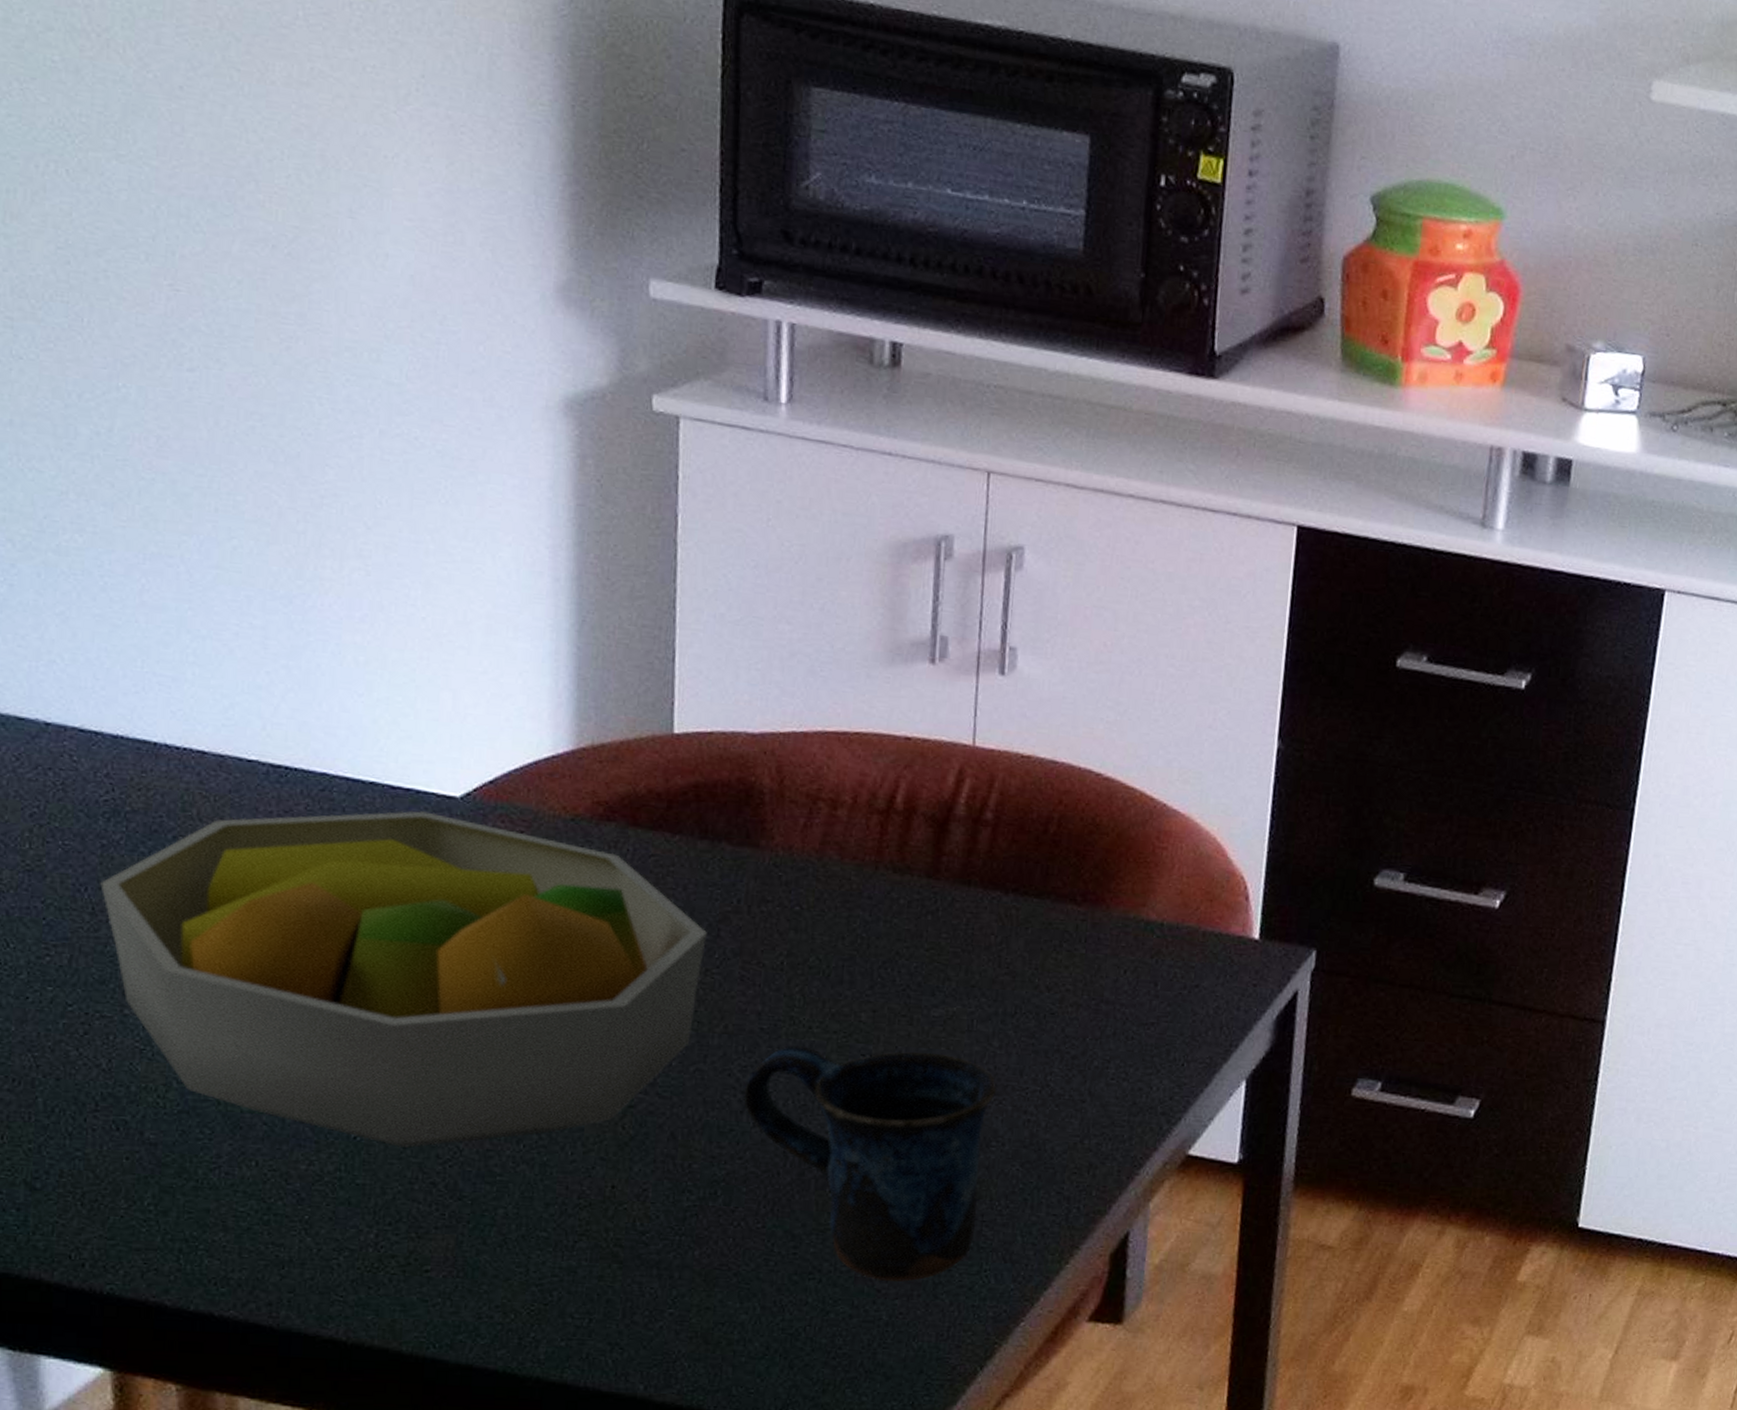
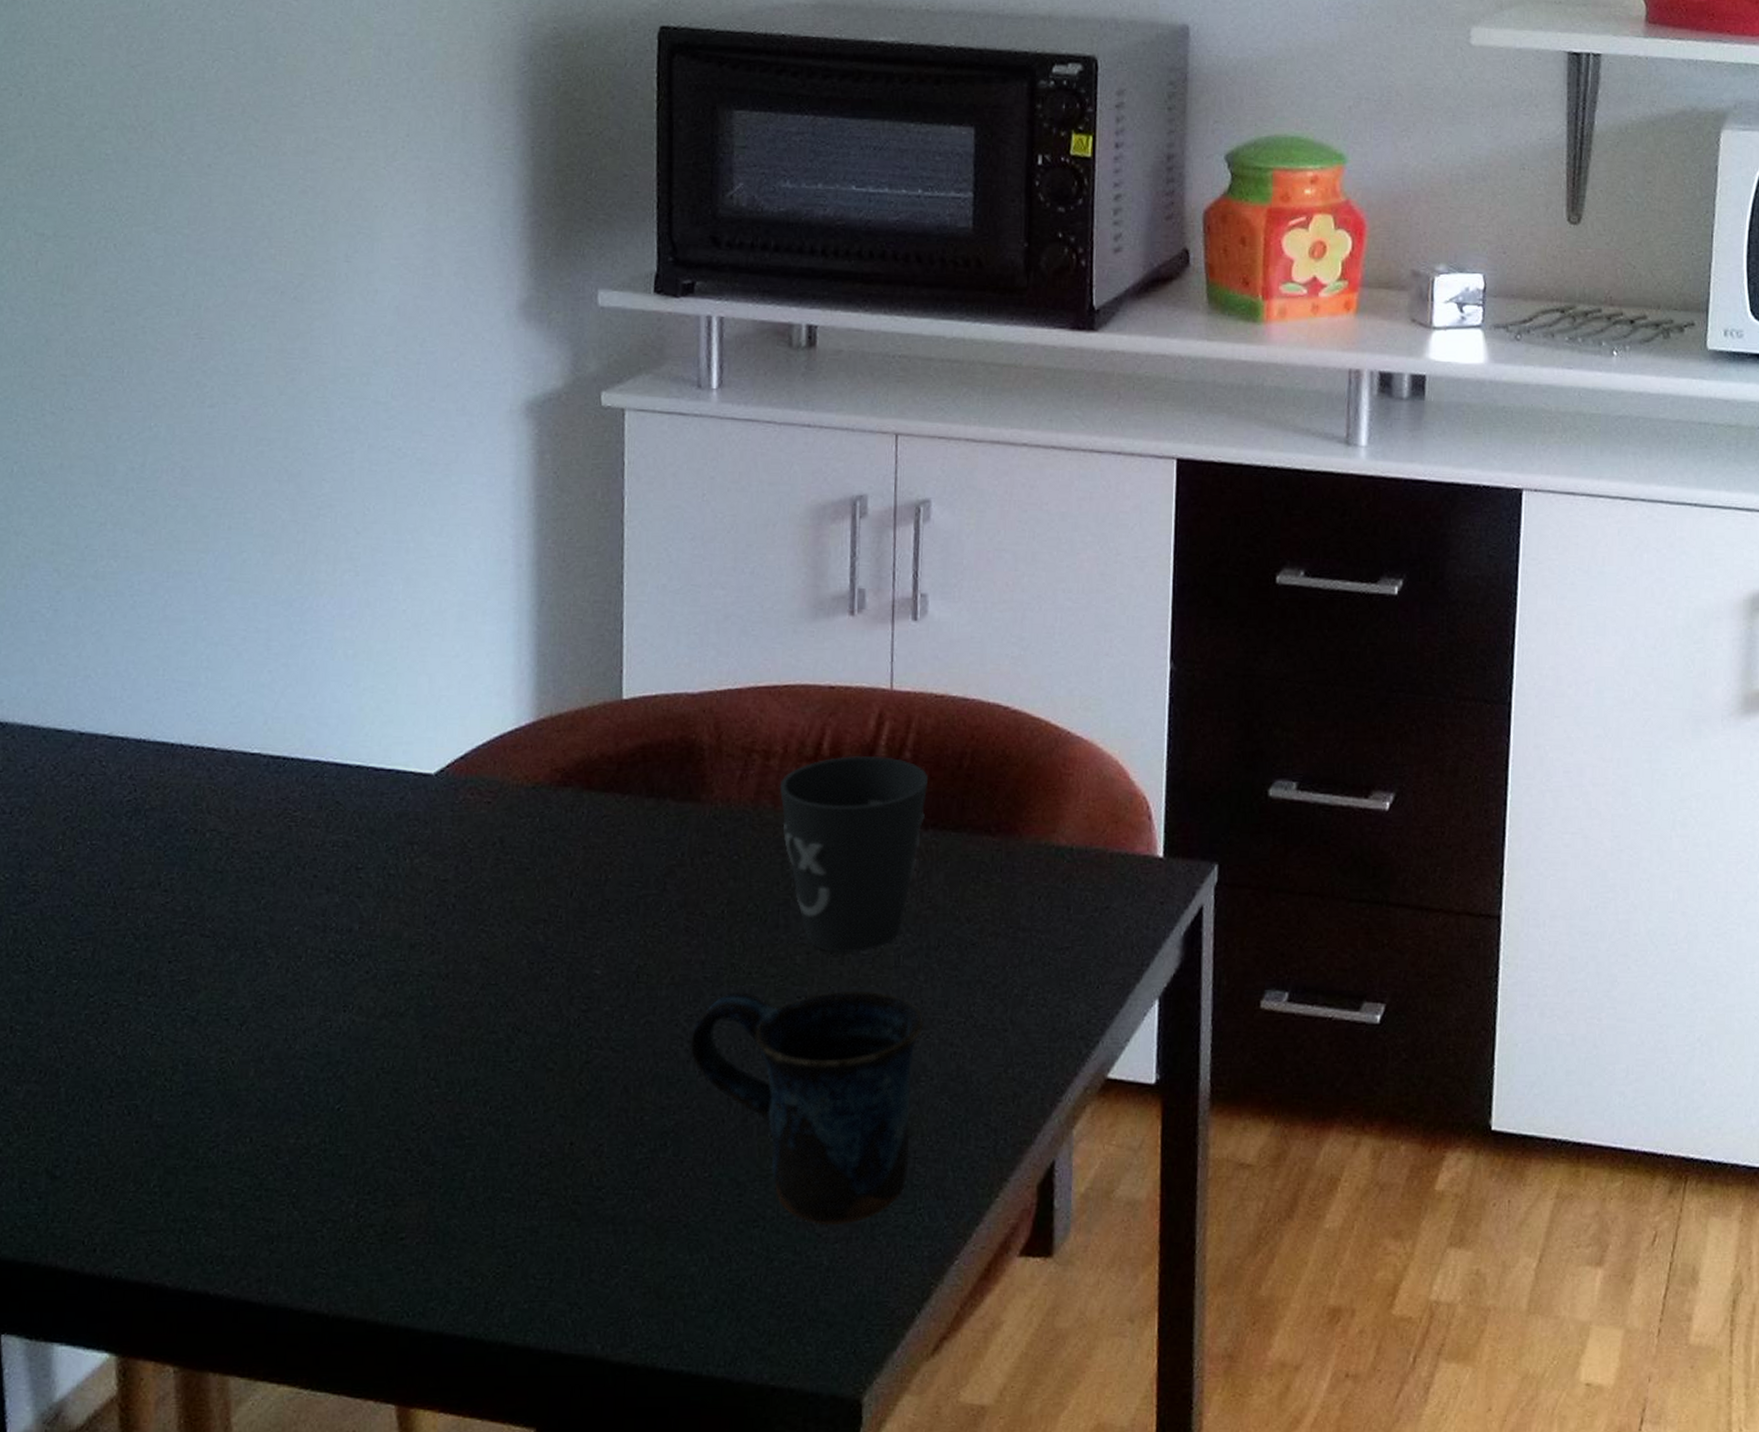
fruit bowl: present [100,810,708,1149] -> none [121,789,656,1117]
mug: none [847,811,1011,1015] -> present [779,755,929,953]

